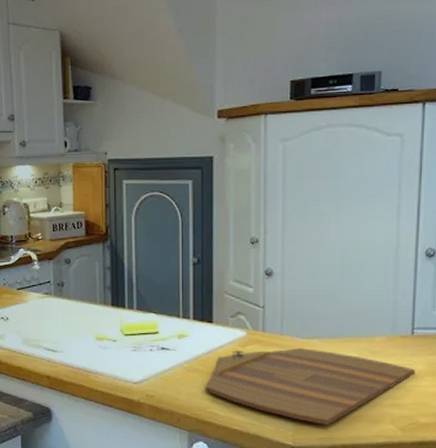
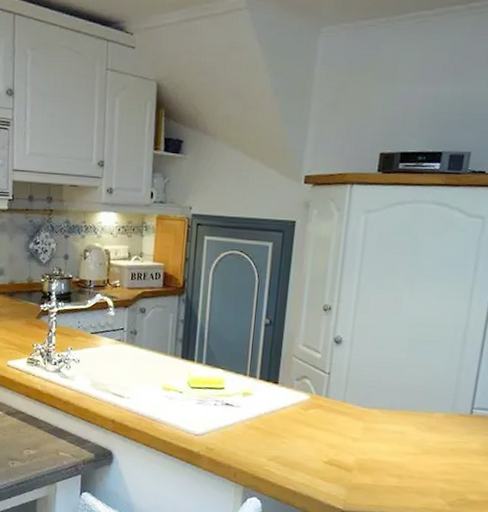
cutting board: present [204,348,415,426] -> none [263,412,470,494]

